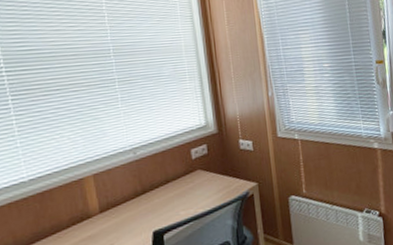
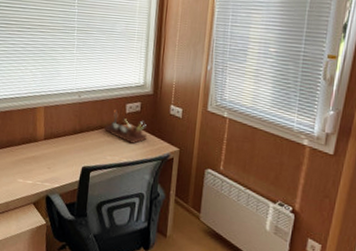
desk organizer: none [170,158,222,191] -> present [103,110,148,144]

